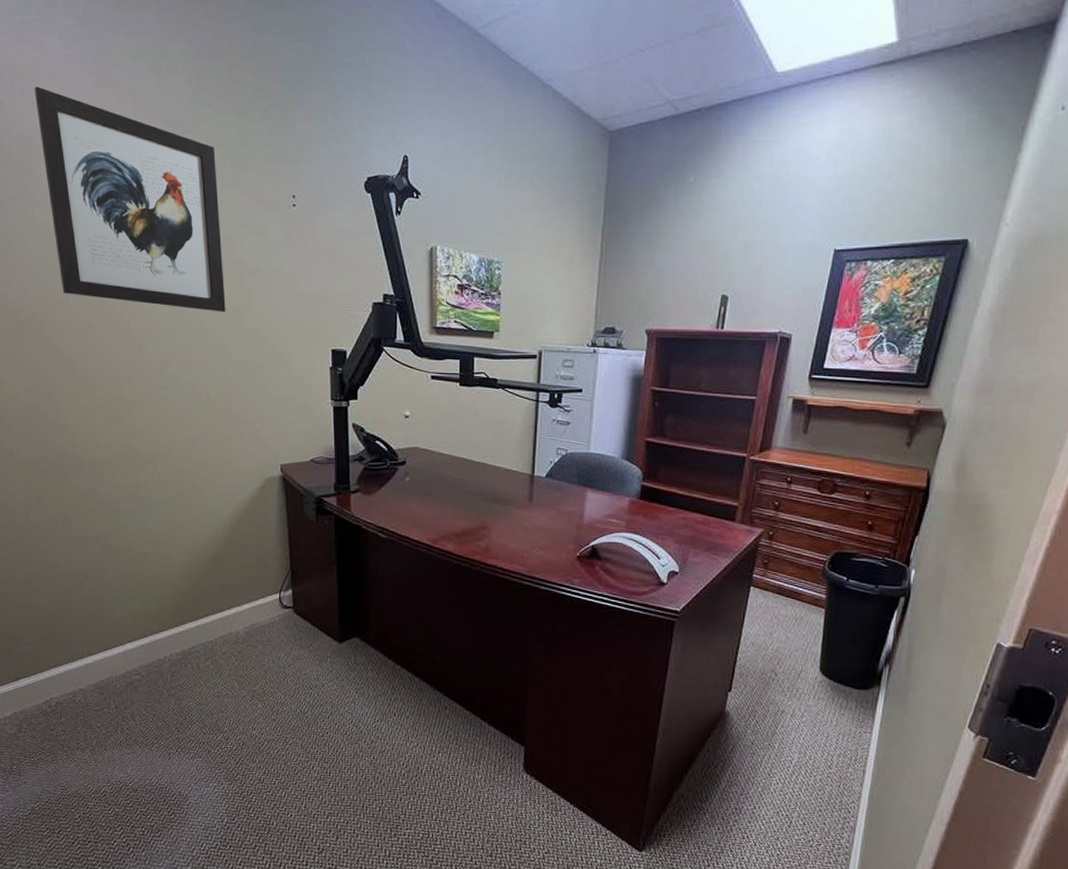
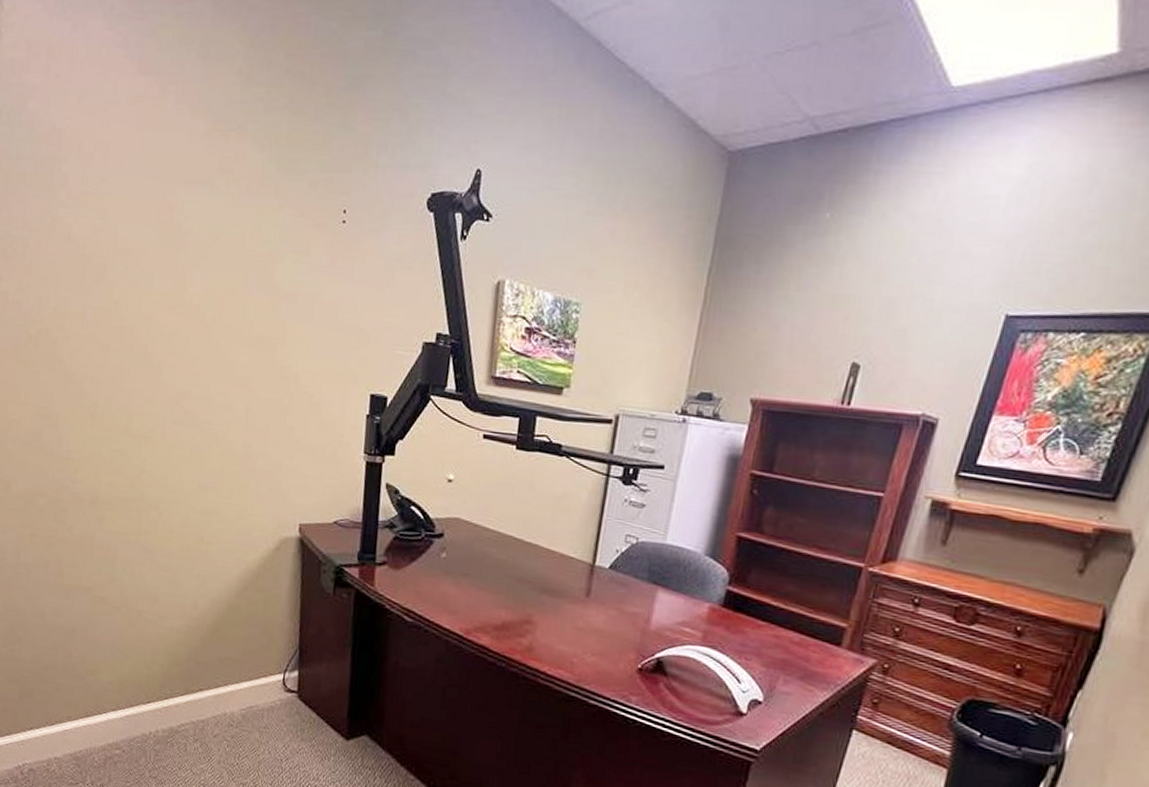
wall art: present [34,86,226,312] -> none [70,71,261,342]

